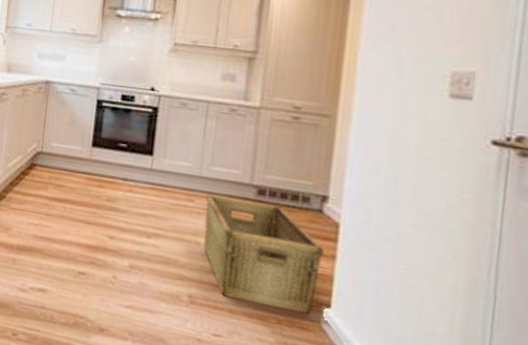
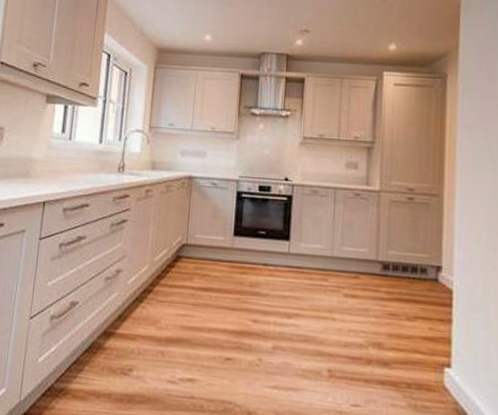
hamper: present [204,195,324,314] -> none [338,273,442,375]

